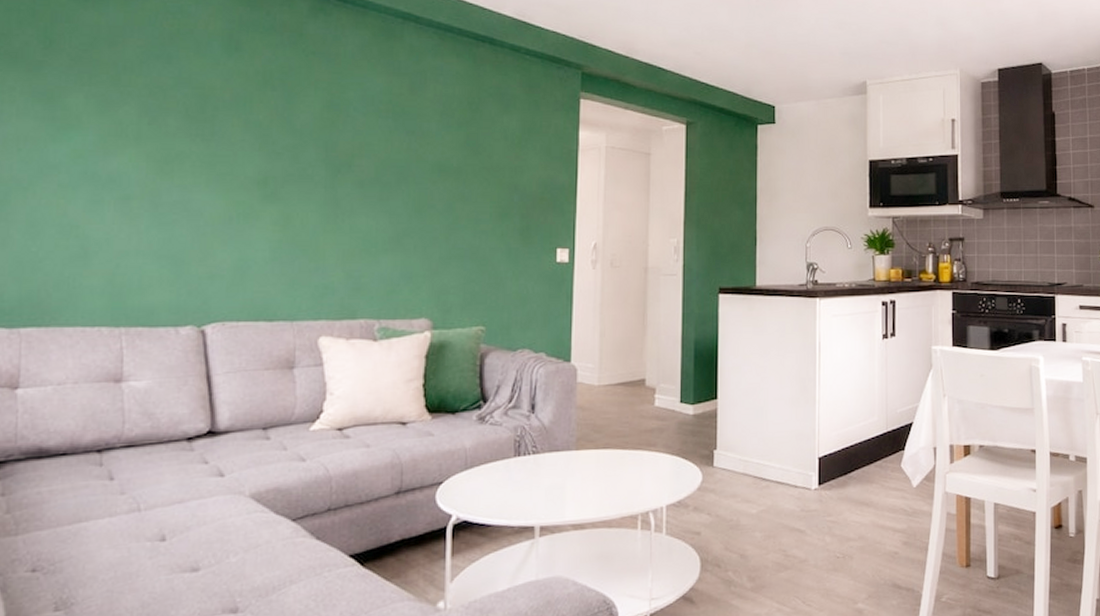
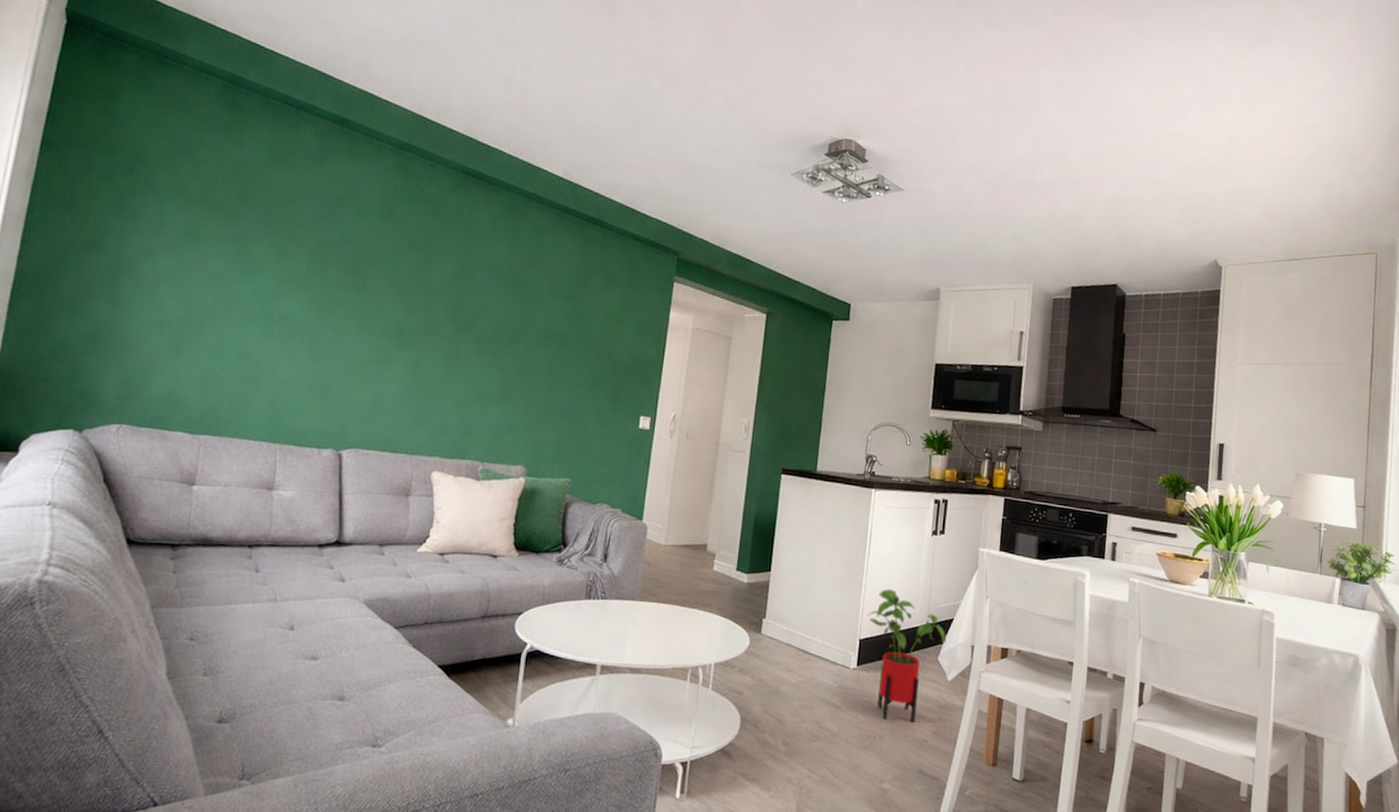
house plant: none [823,400,908,538] -> present [866,588,947,722]

